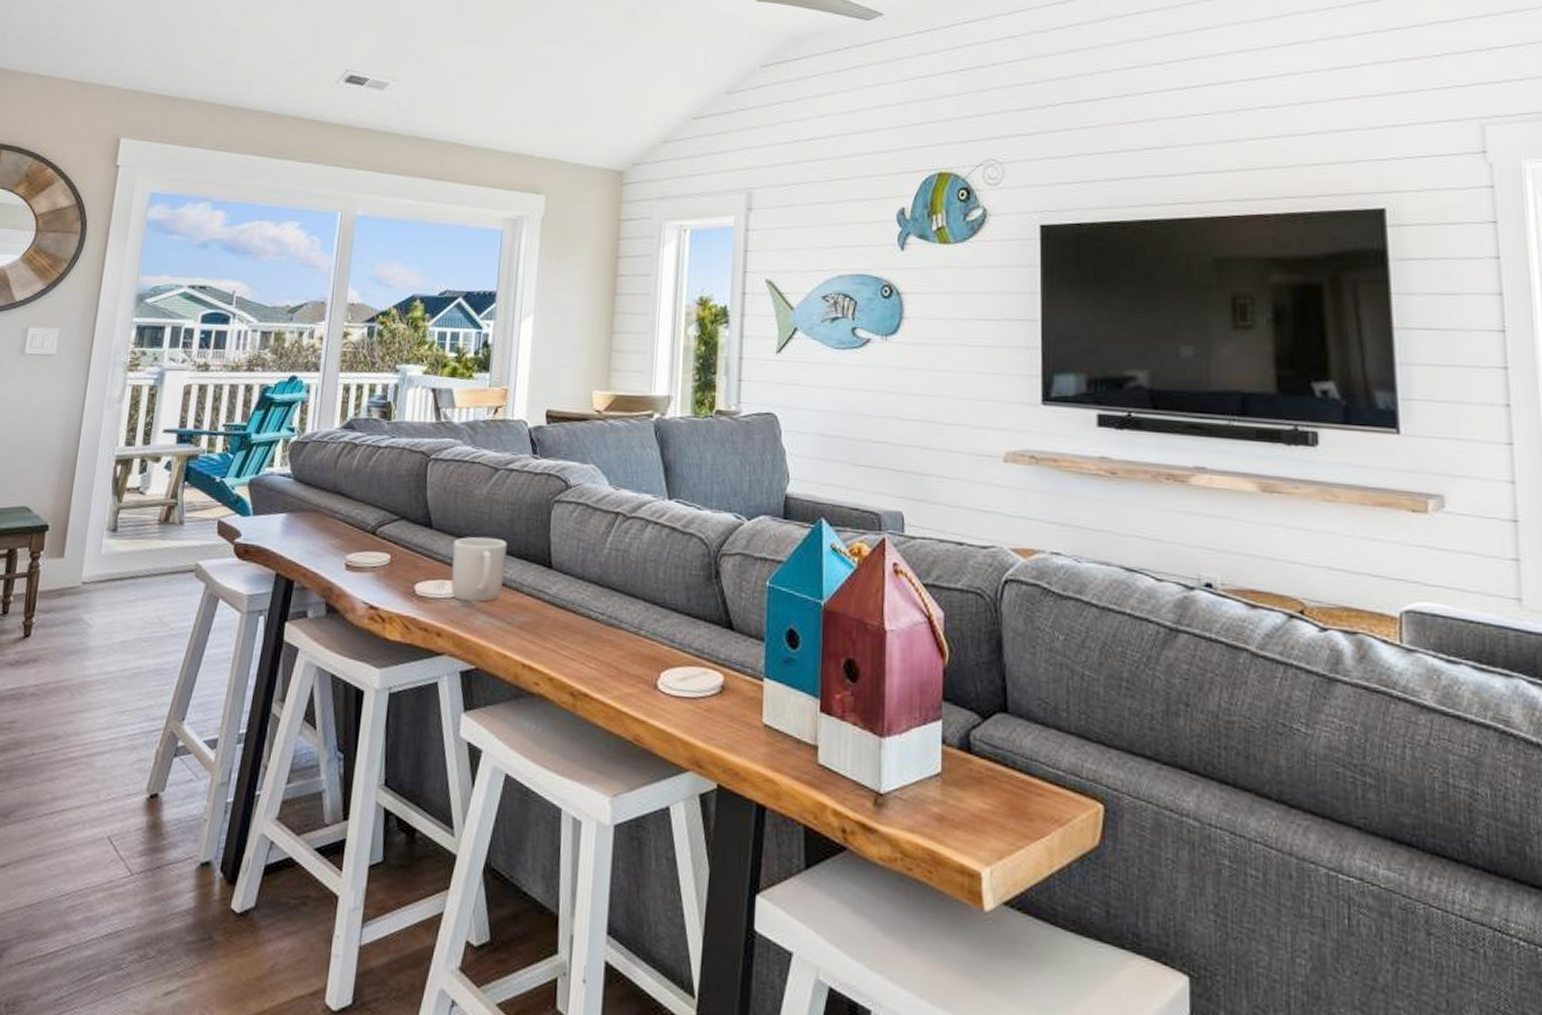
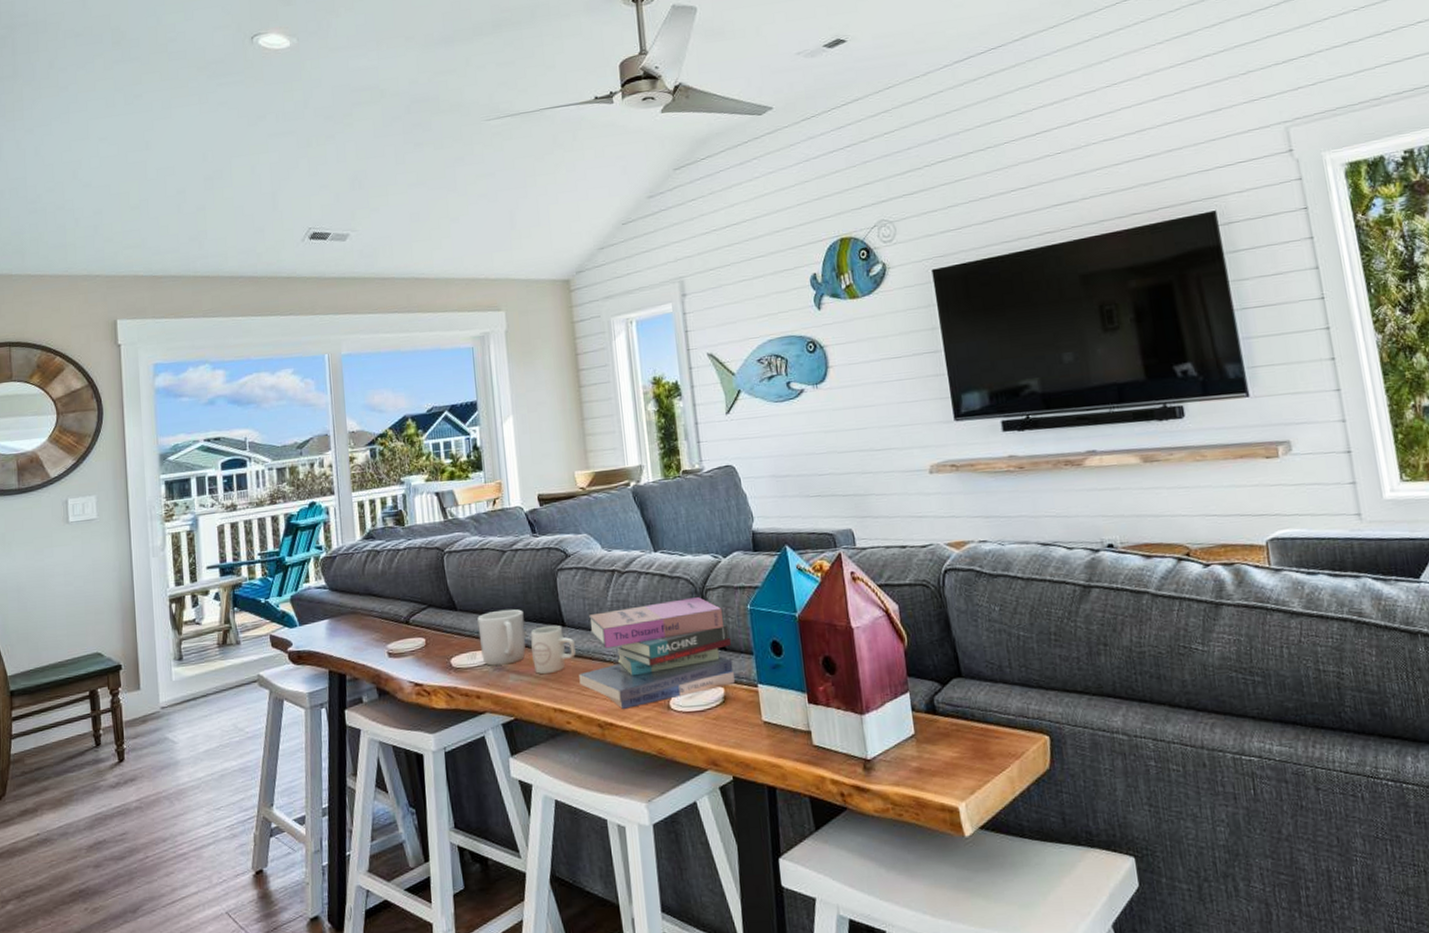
mug: none [508,564,560,622] -> present [530,625,577,674]
books: none [557,559,740,681] -> present [579,597,735,710]

